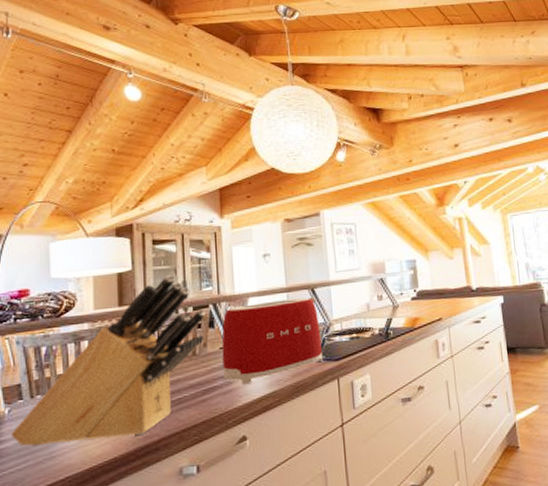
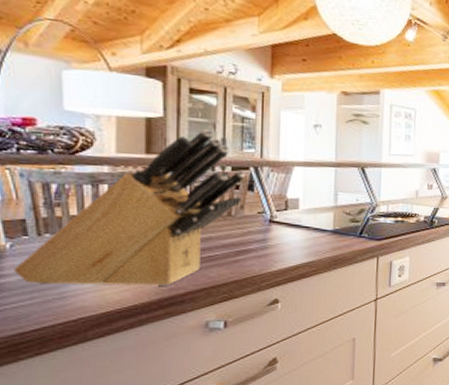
toaster: present [221,296,323,385] -> none [259,173,367,252]

